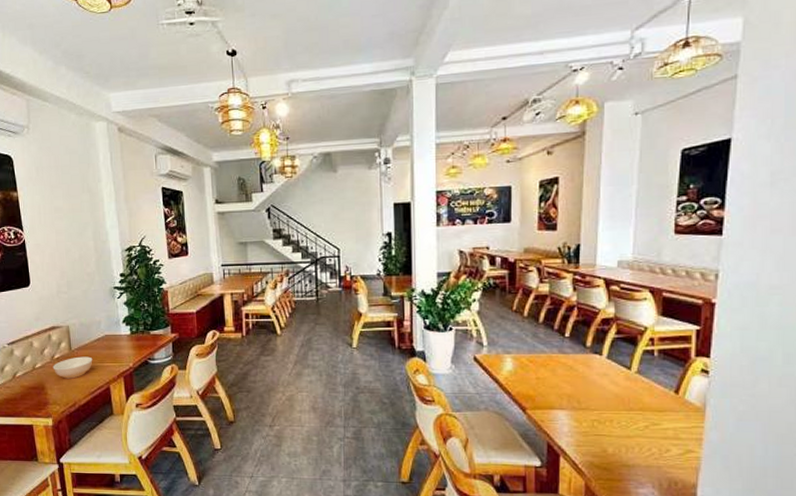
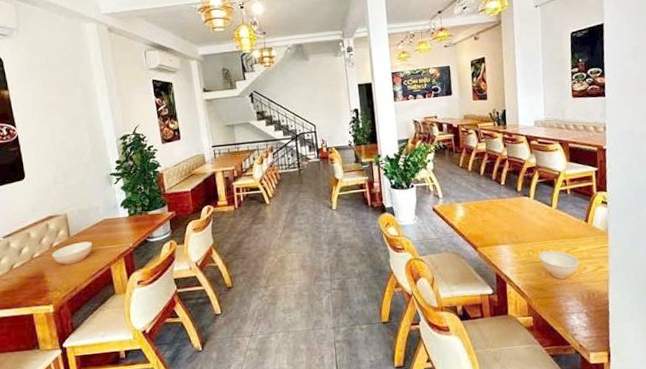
bowl: none [606,424,661,461] -> present [538,251,579,280]

